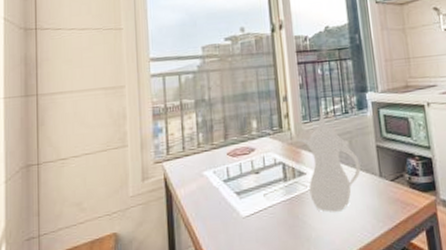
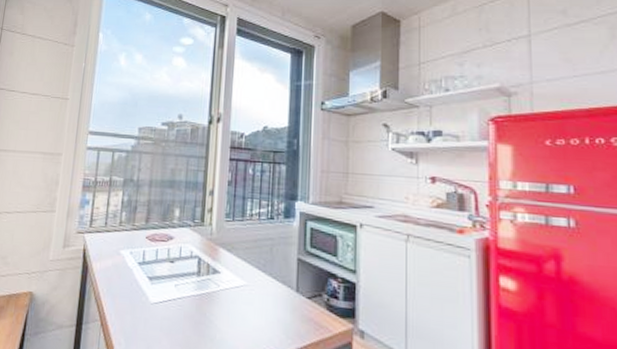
teapot: present [296,105,361,213] -> none [216,206,278,319]

